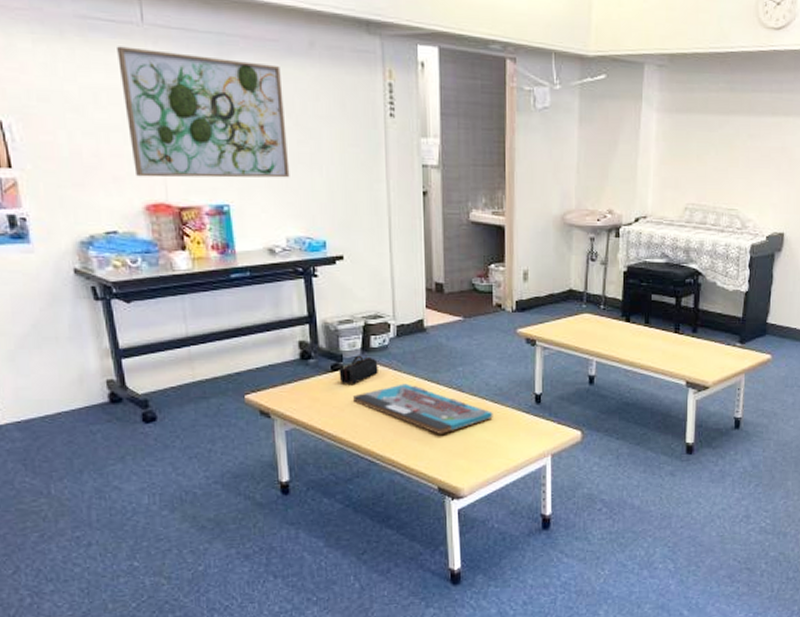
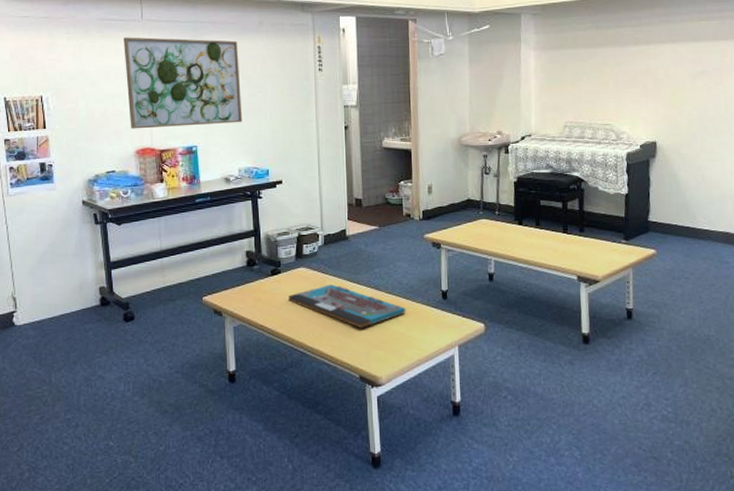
pencil case: present [339,355,378,384] -> none [277,261,309,286]

